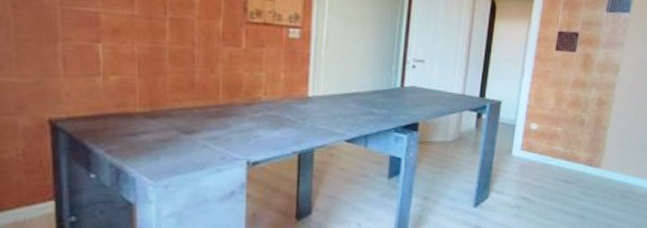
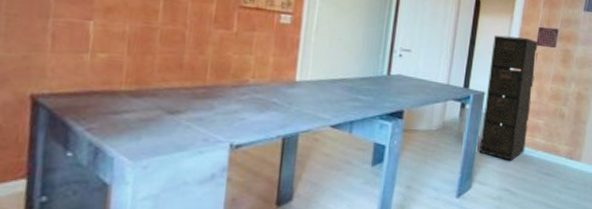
filing cabinet: none [497,41,557,170] -> present [479,35,538,161]

